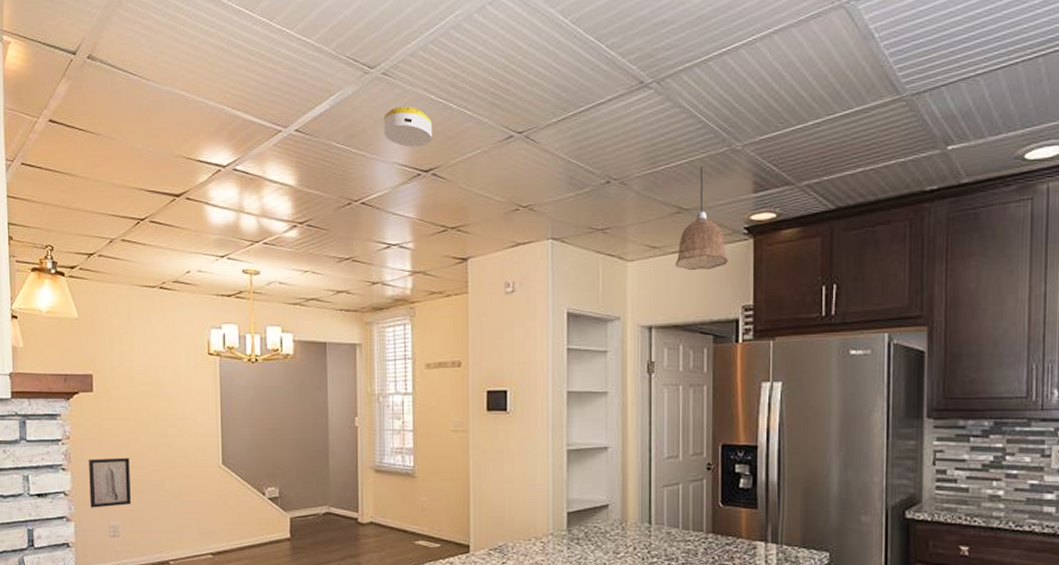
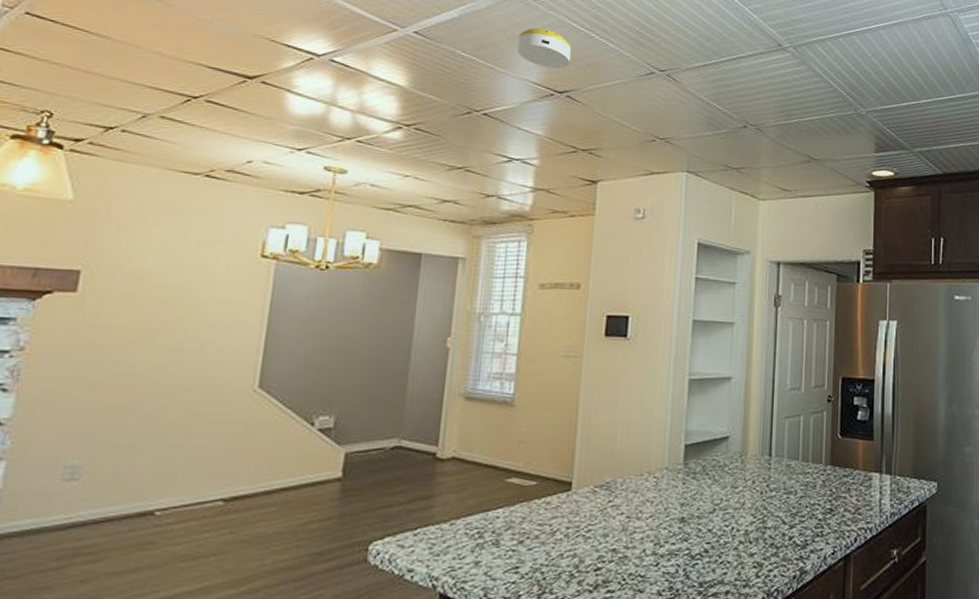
wall art: present [89,457,131,508] -> none [38,376,118,442]
pendant lamp: present [675,165,728,270] -> none [804,123,852,215]

